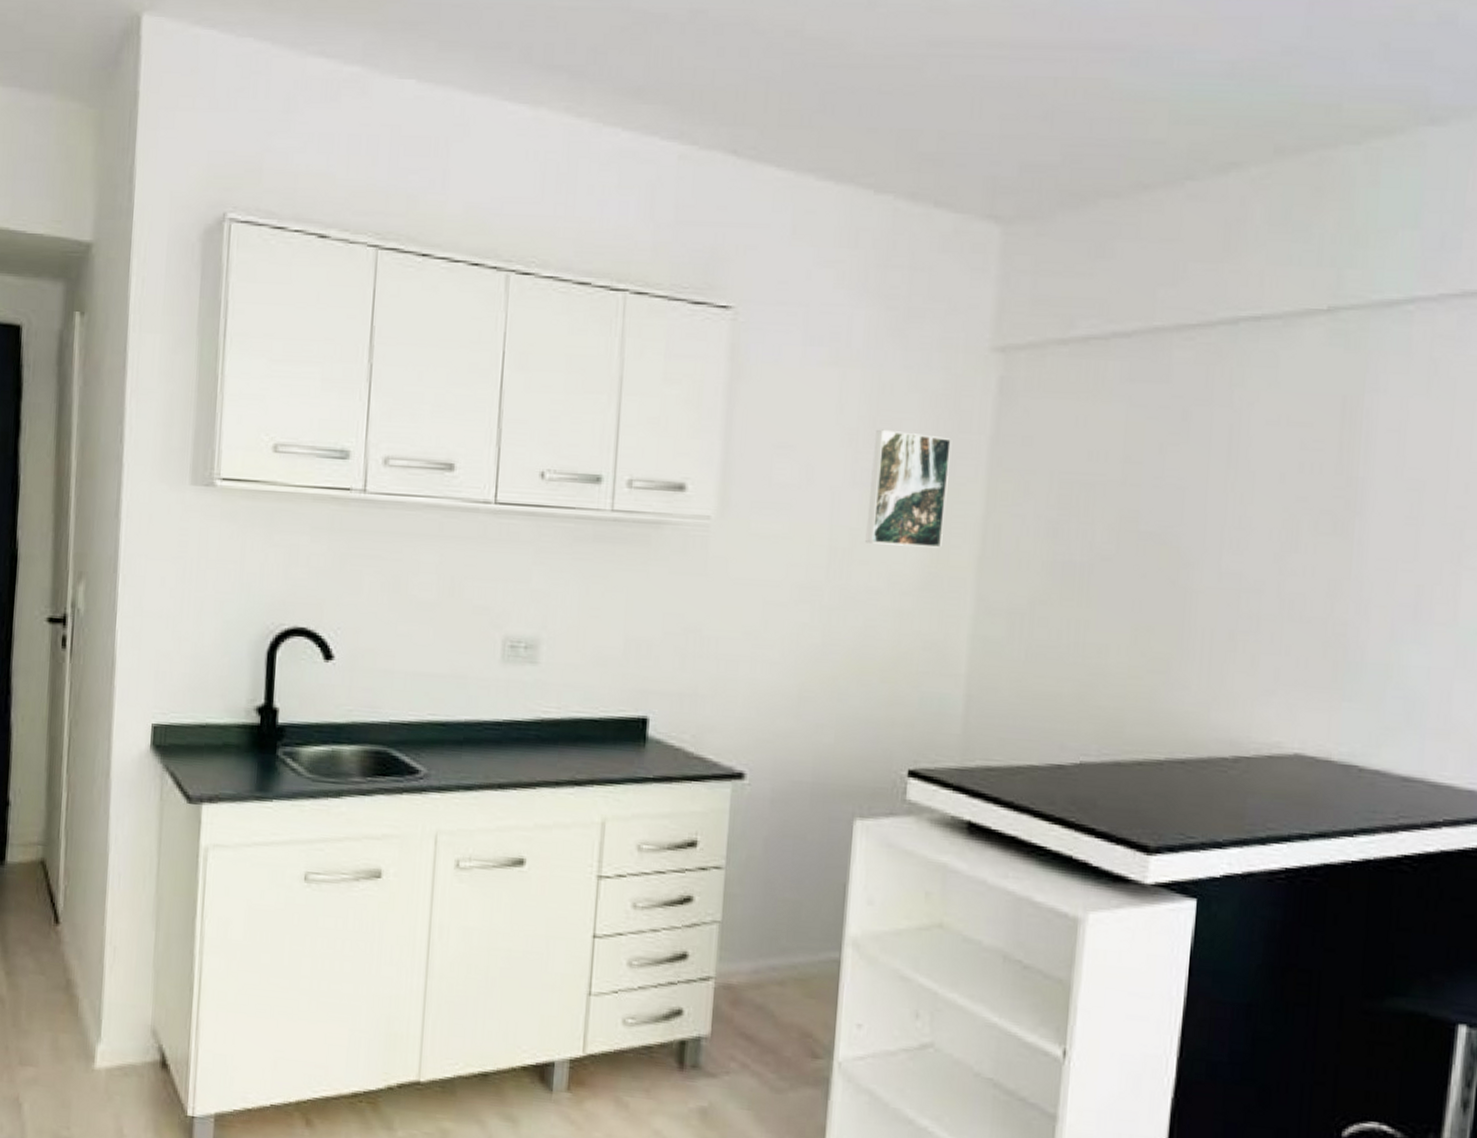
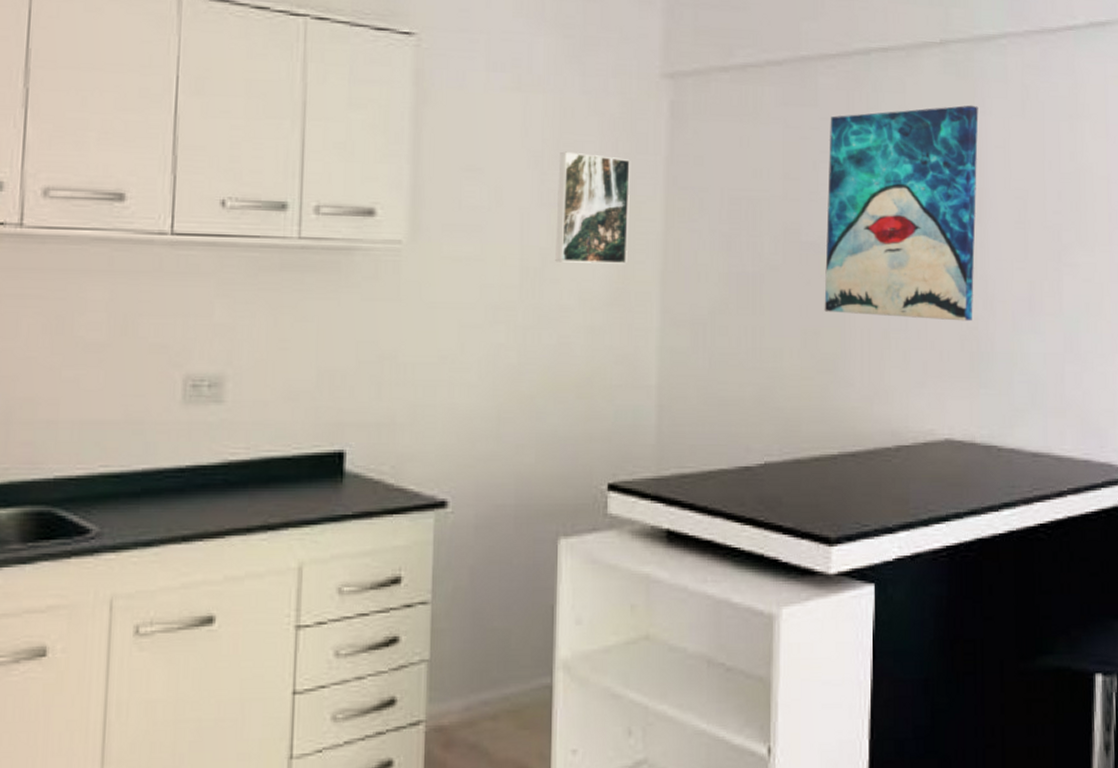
wall art: none [1160,381,1370,627] -> present [824,105,979,322]

